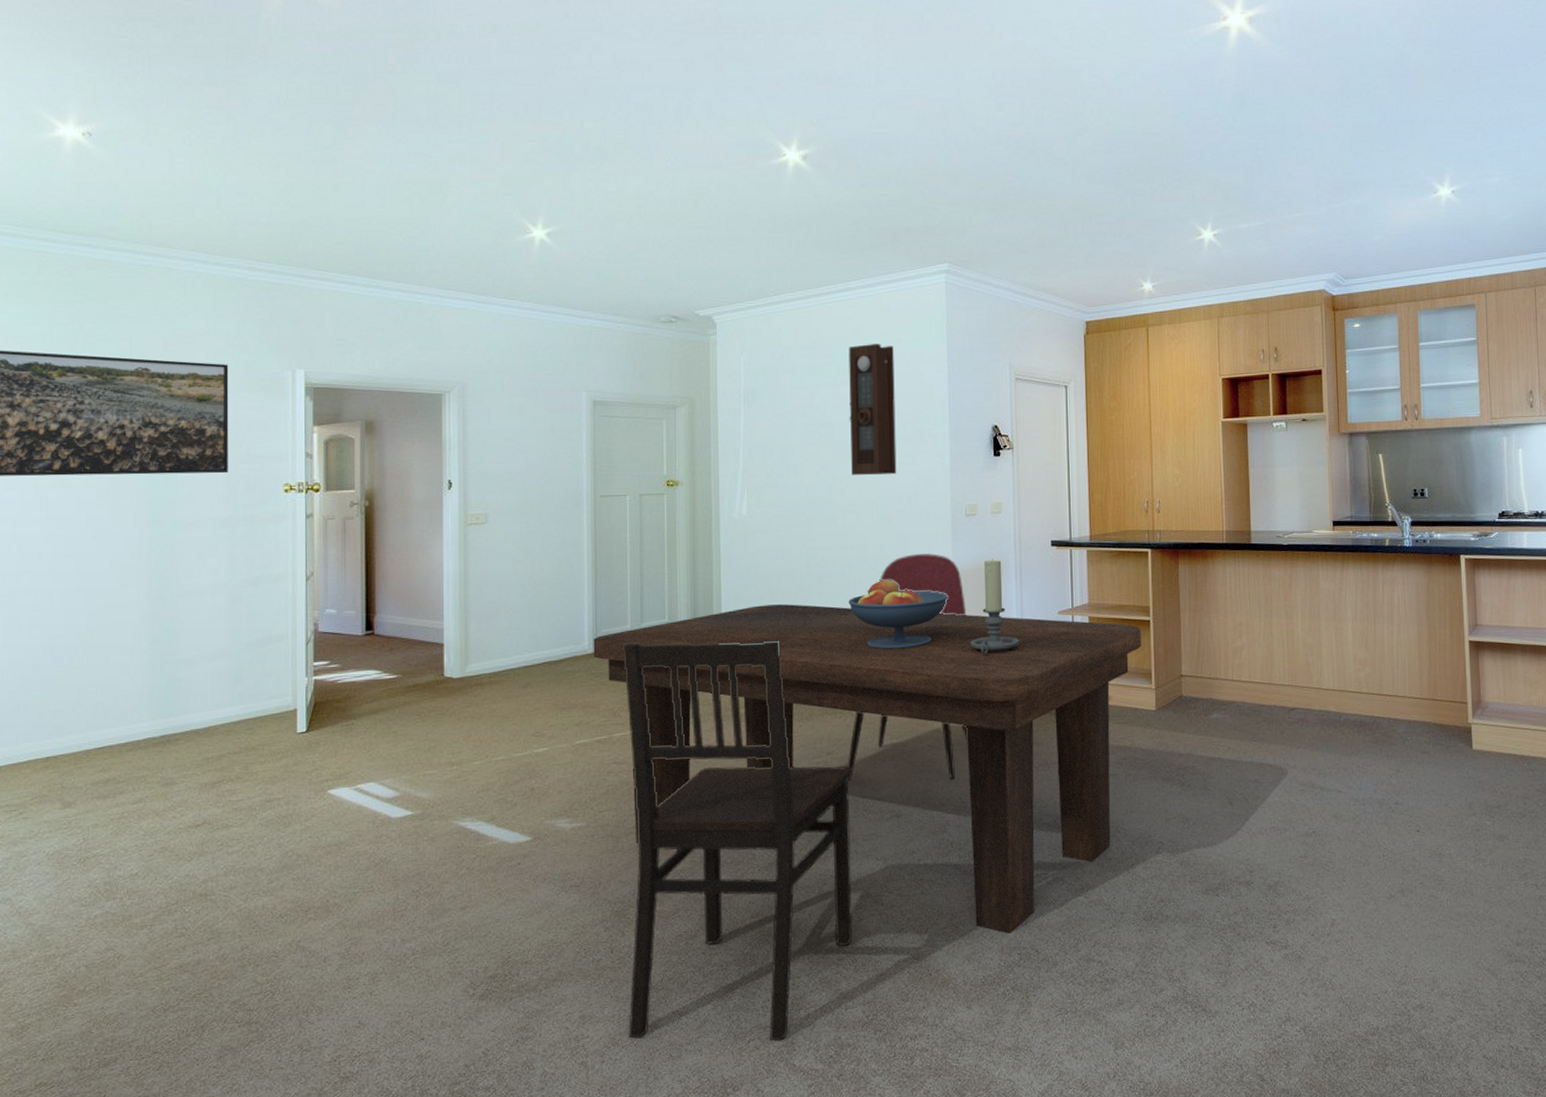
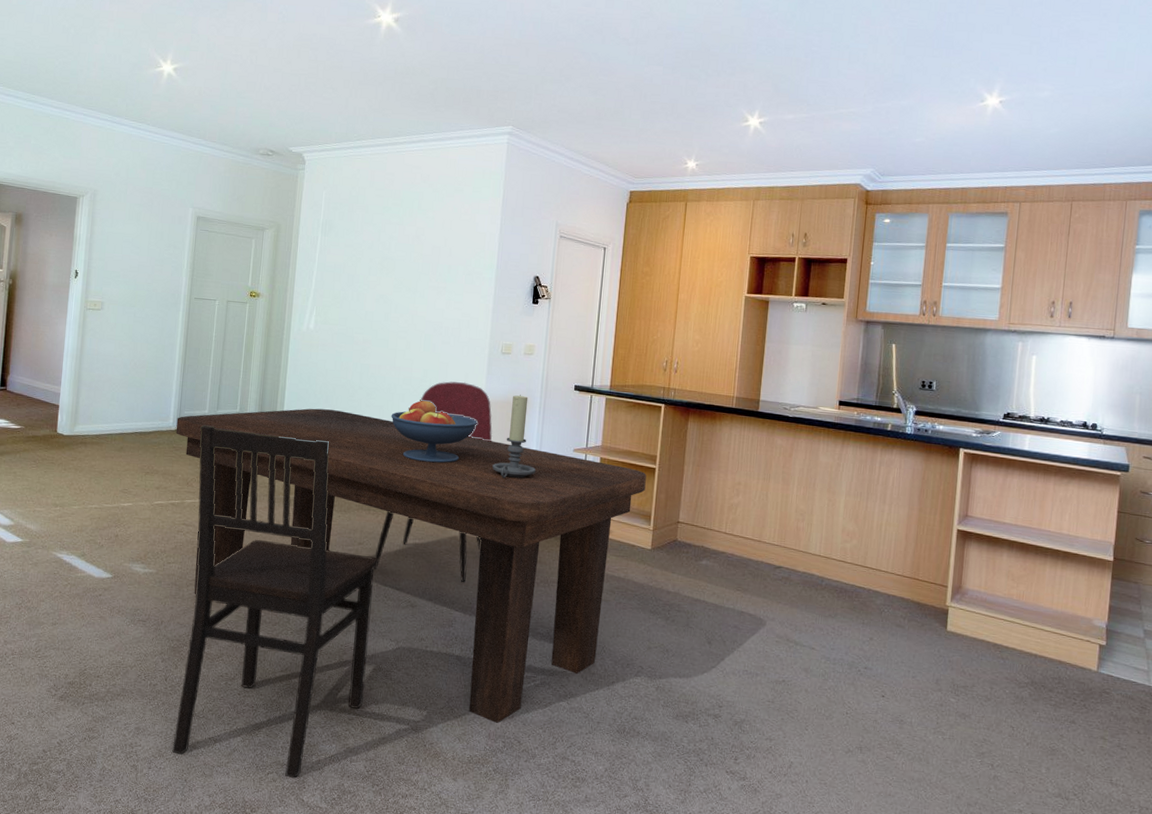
pendulum clock: present [848,344,897,475] -> none [406,191,455,309]

